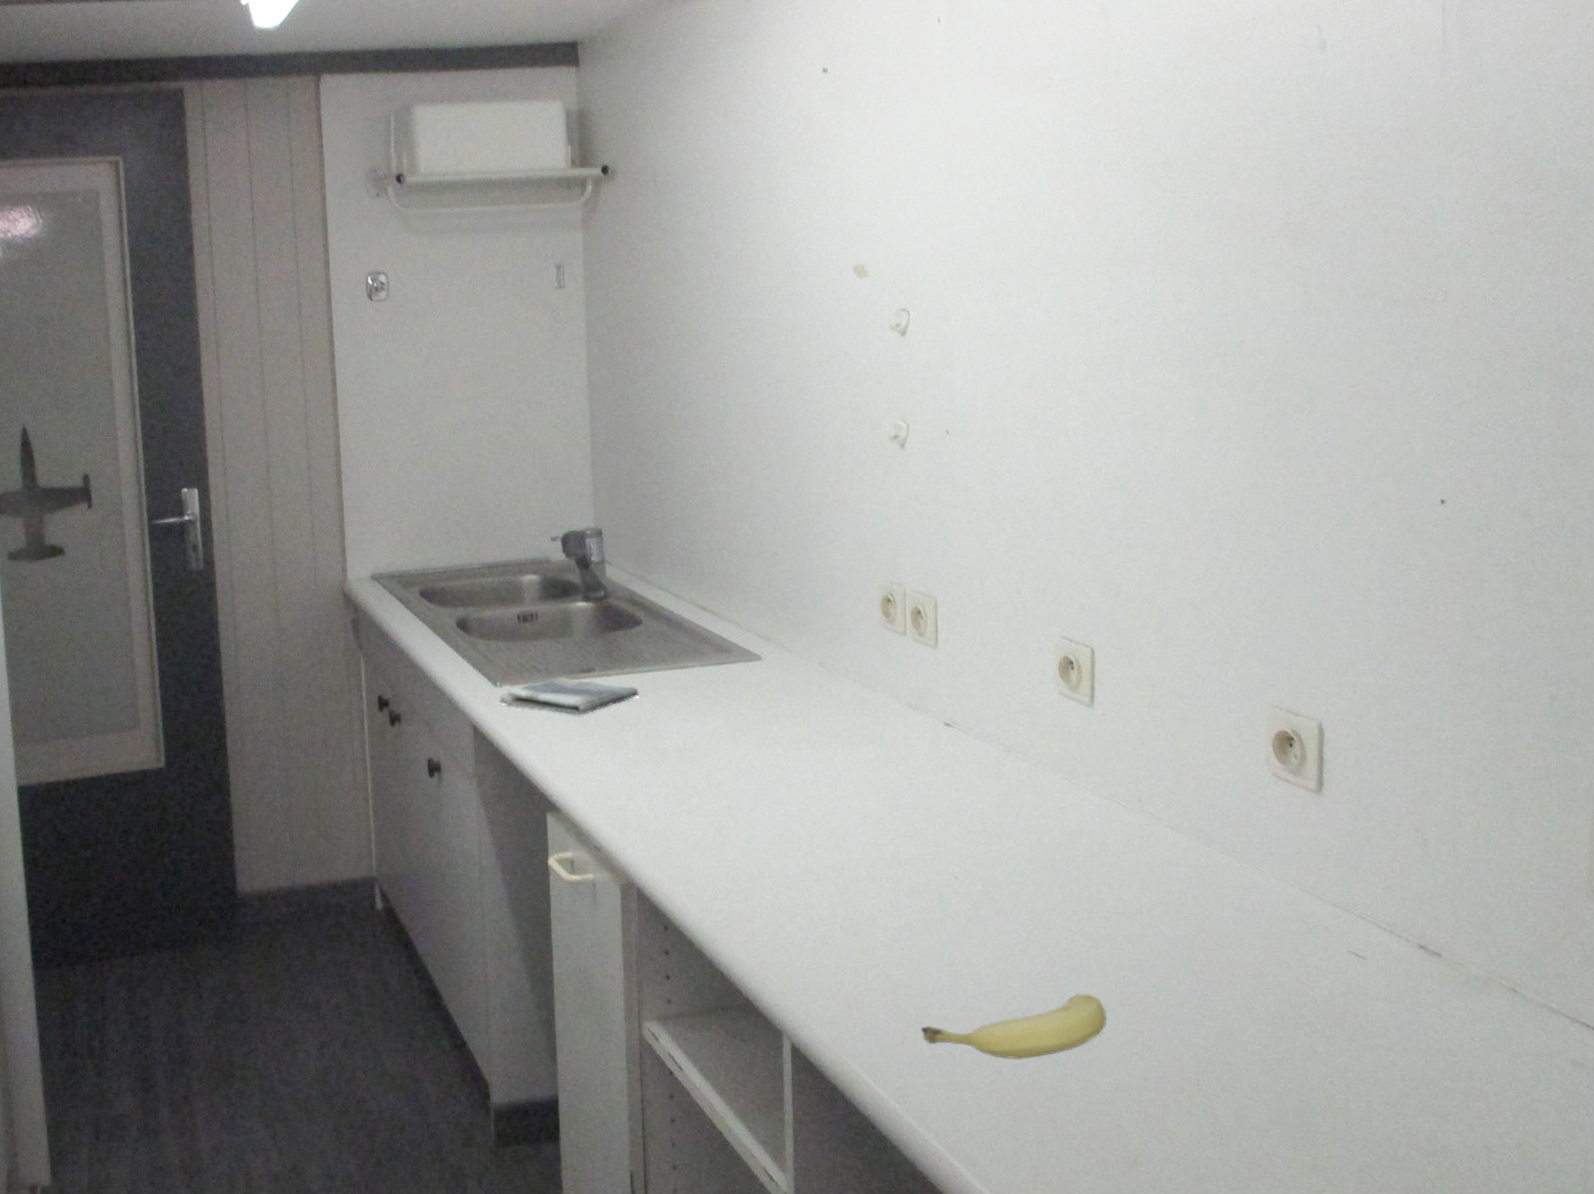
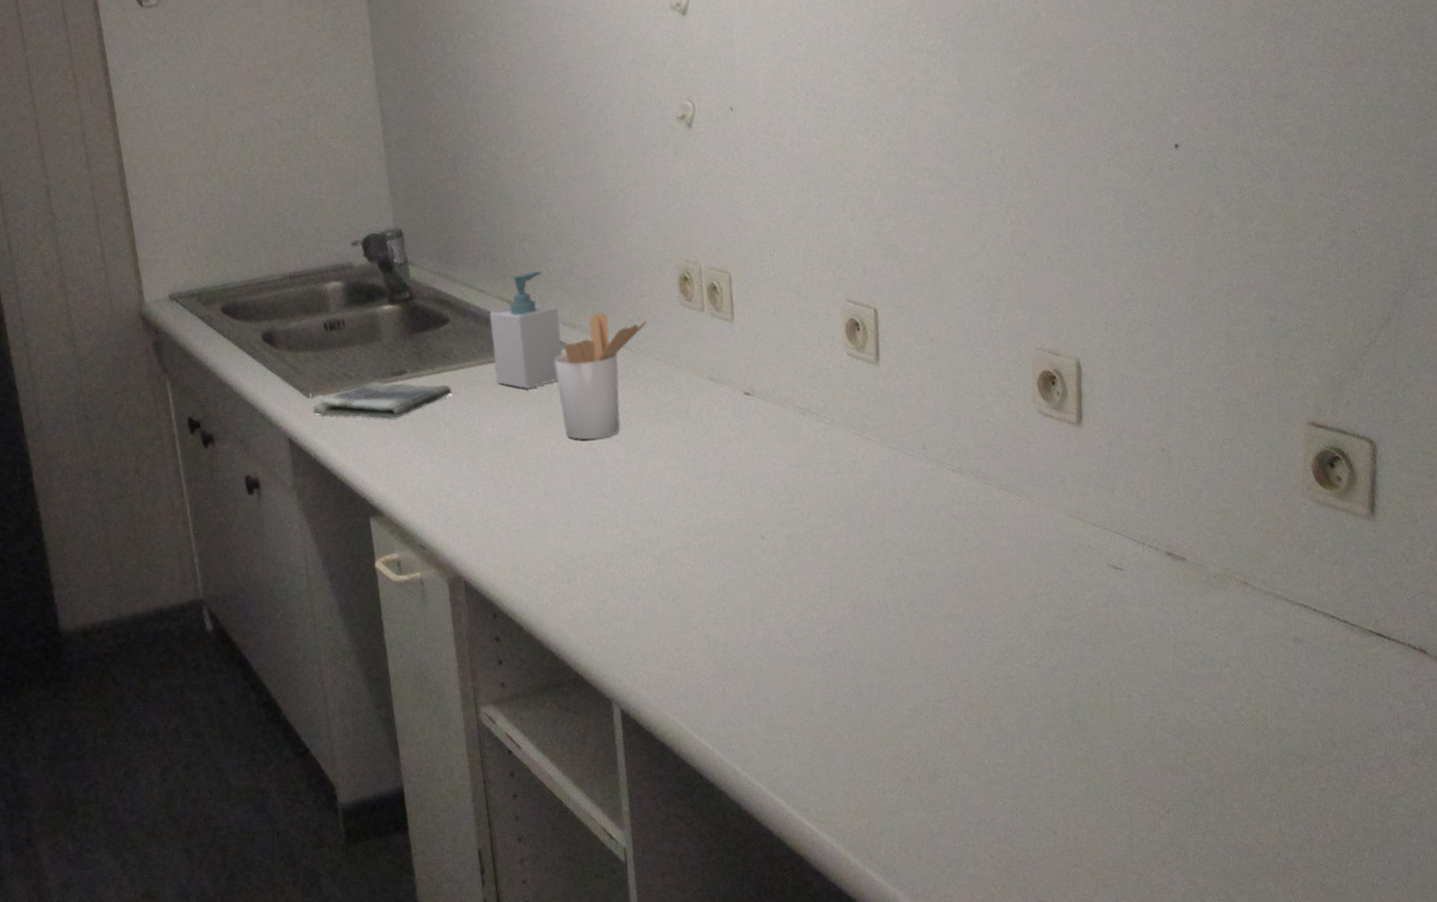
soap bottle: none [683,580,755,698] -> present [490,271,563,389]
utensil holder: none [745,627,845,756] -> present [553,311,647,440]
fruit: present [920,993,1107,1060] -> none [738,630,904,699]

